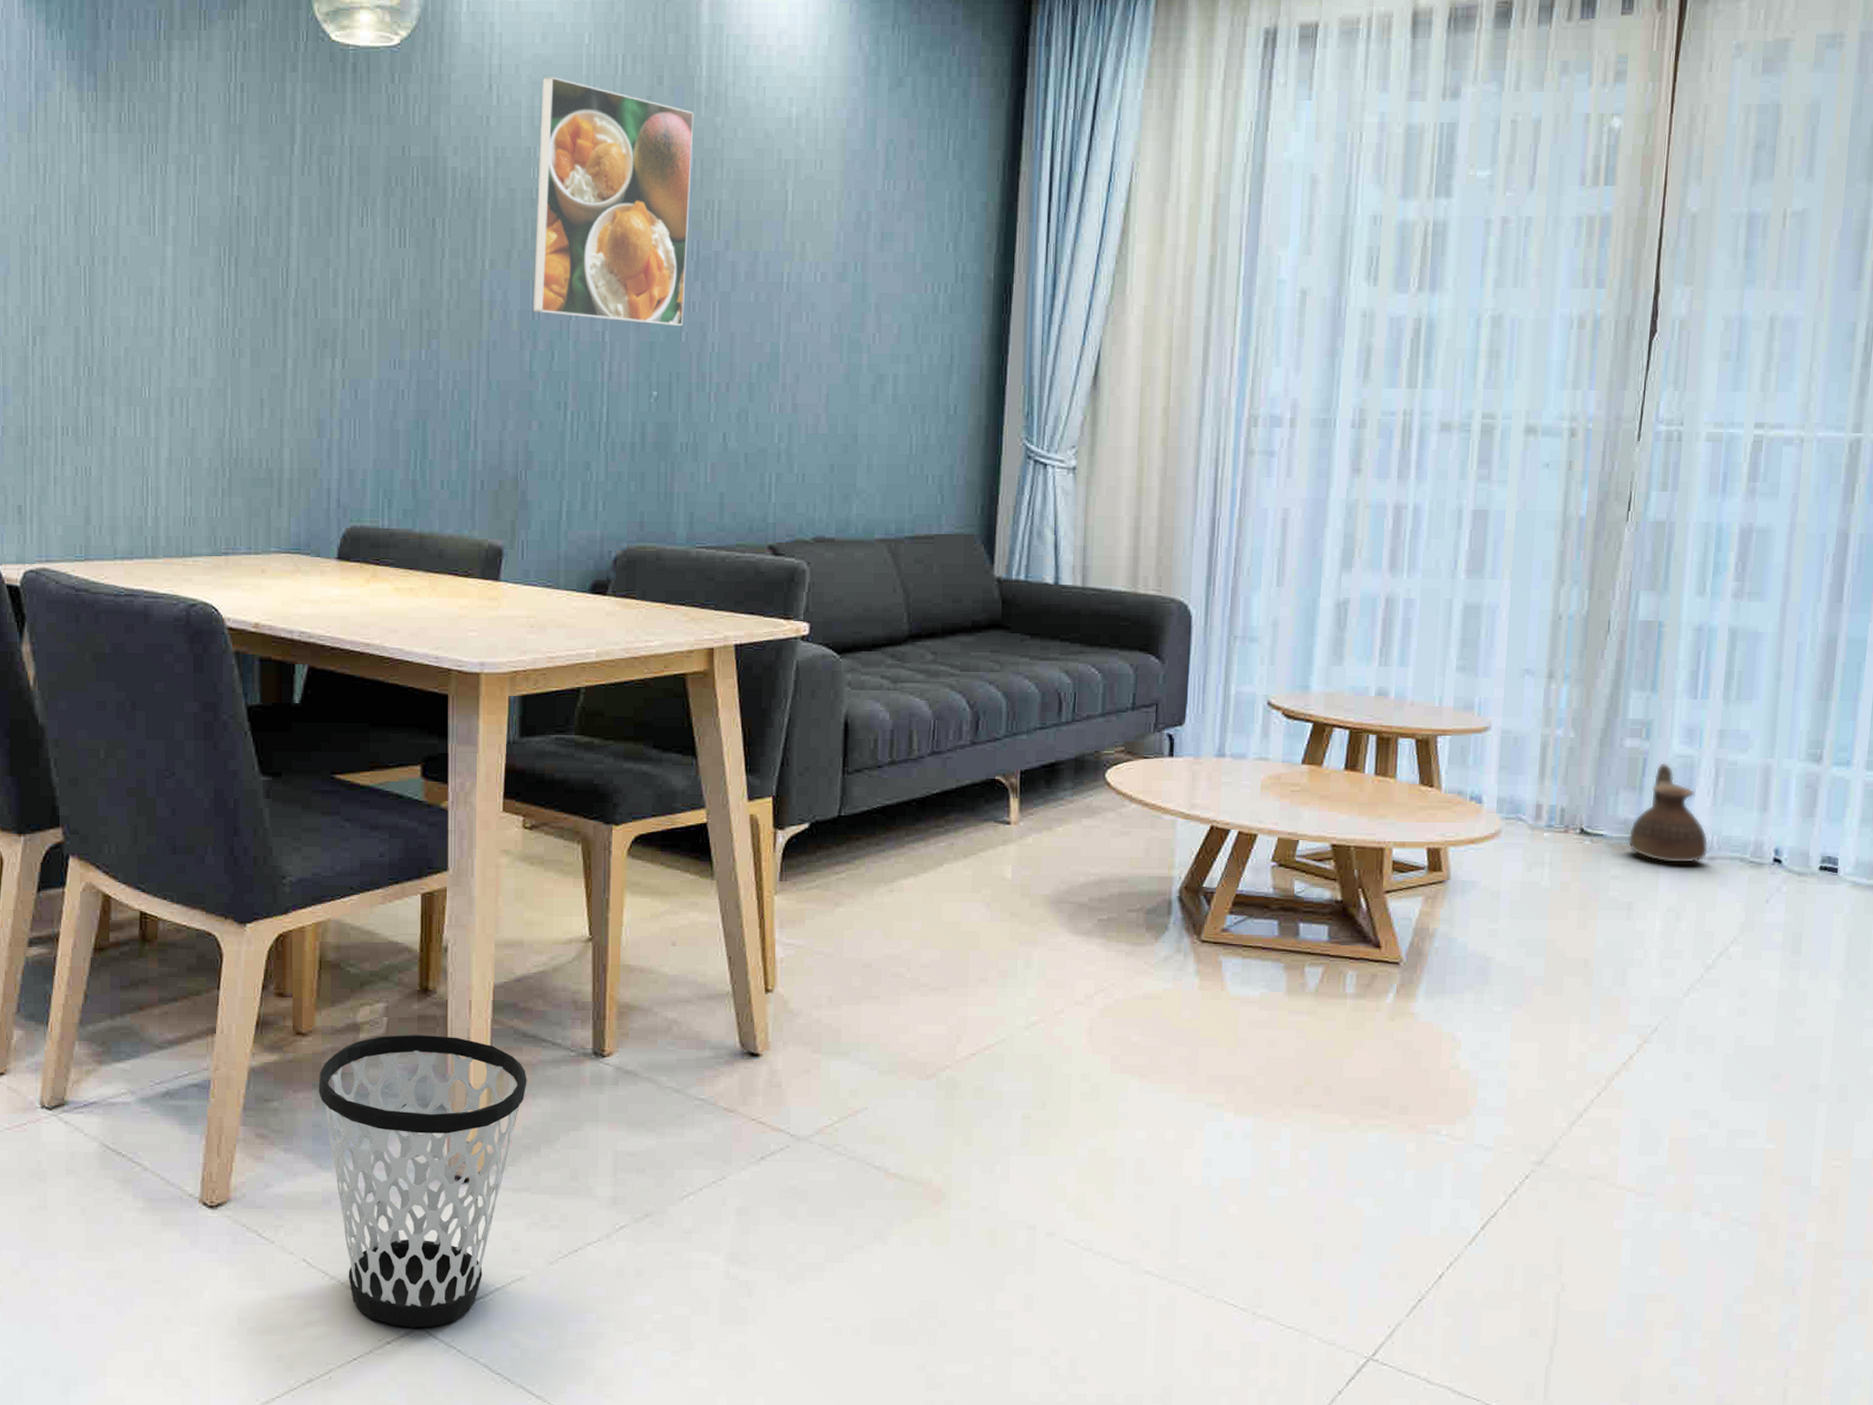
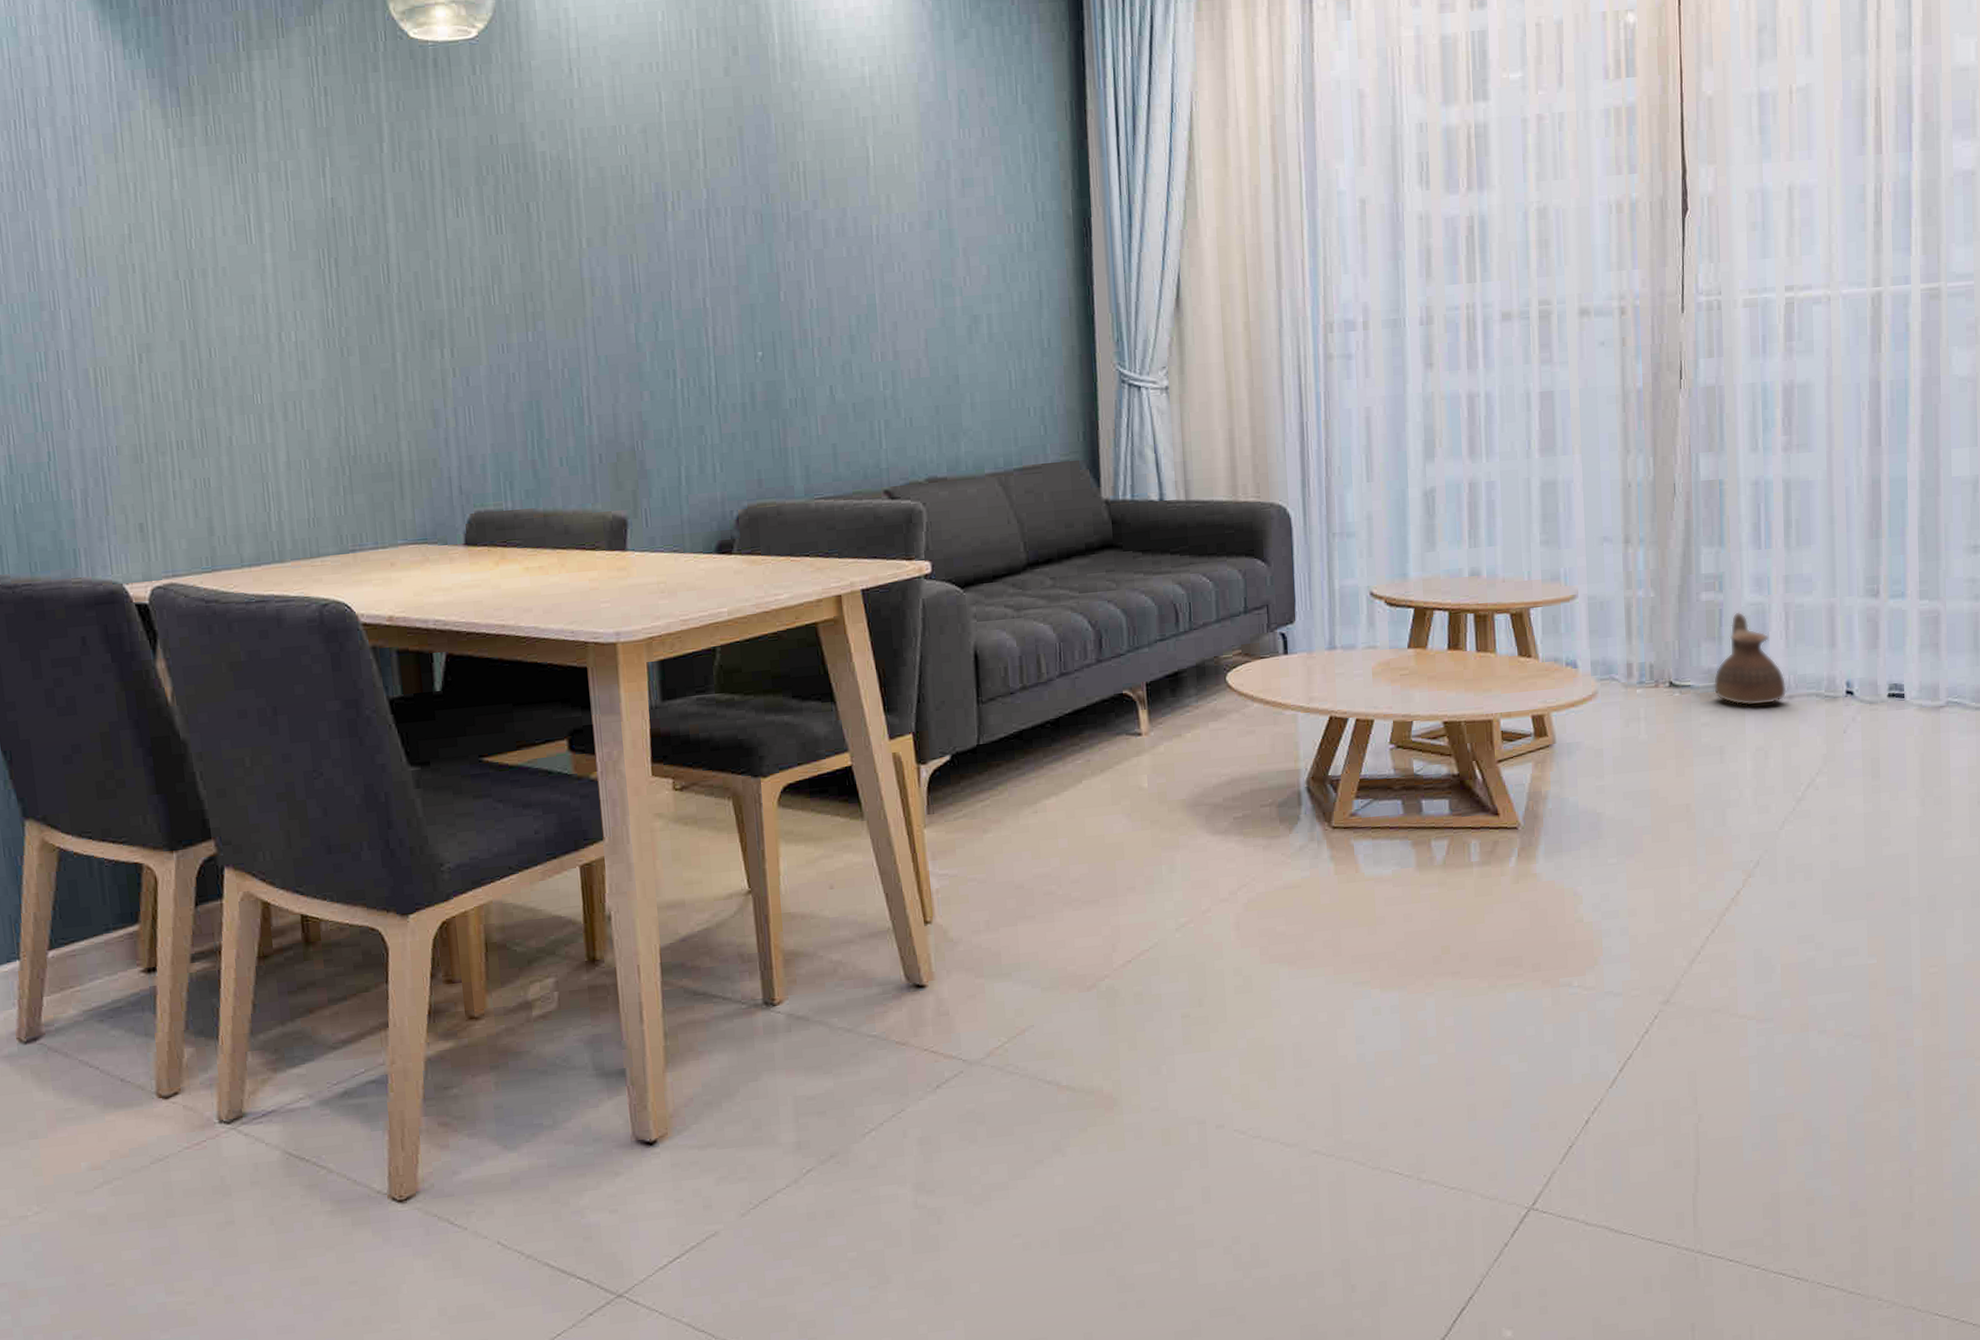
wastebasket: present [318,1034,527,1328] -> none [496,1003,702,1297]
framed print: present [532,76,694,327] -> none [620,55,781,287]

